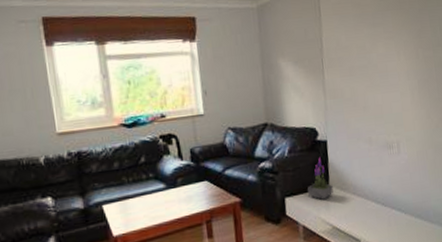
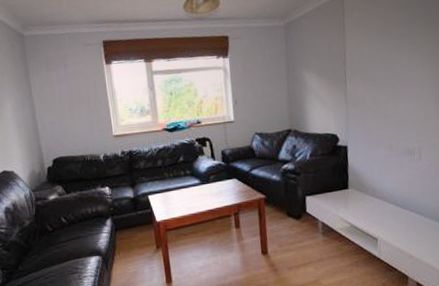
potted plant: present [308,156,334,200] -> none [327,160,352,200]

